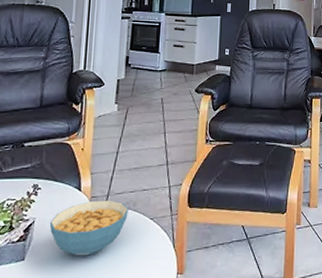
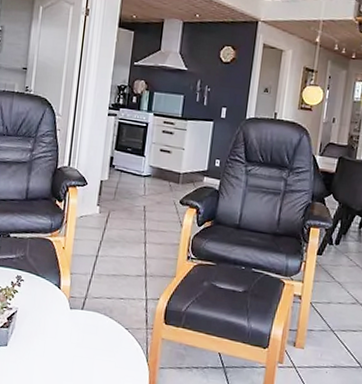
cereal bowl: present [49,200,129,256] -> none [30,300,105,353]

